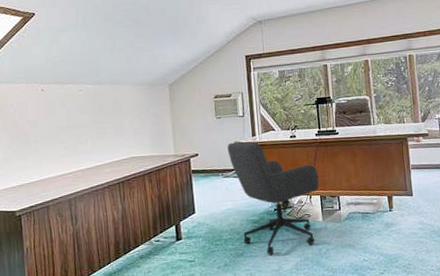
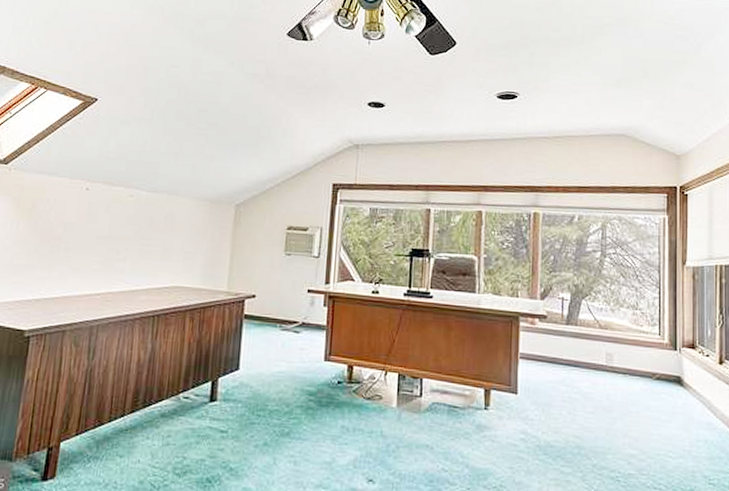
office chair: present [227,141,319,255] -> none [292,286,400,441]

